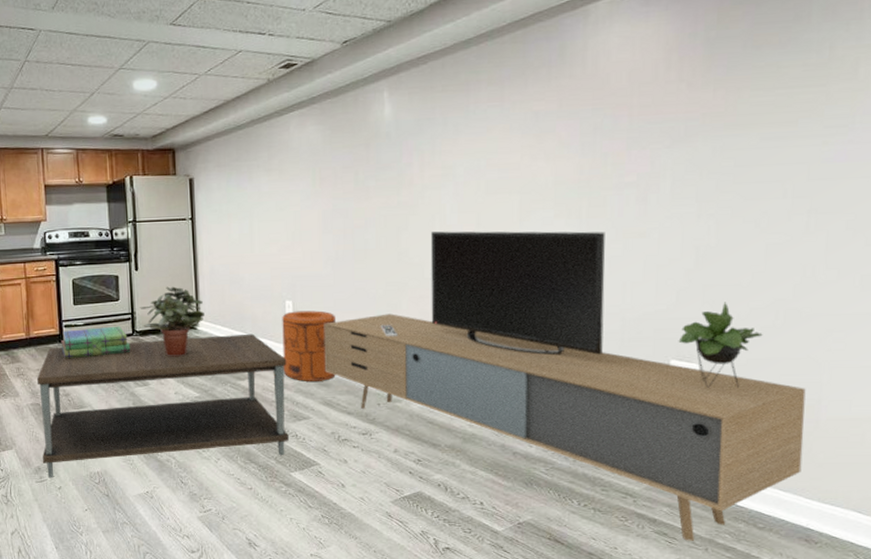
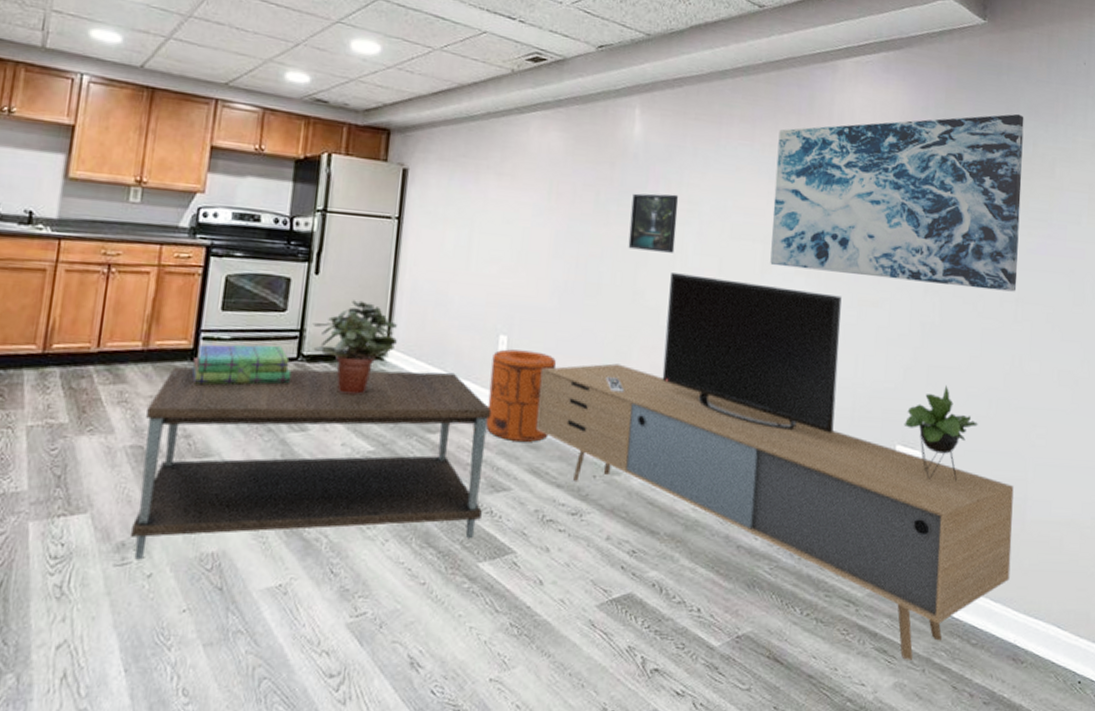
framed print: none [389,163,433,217] -> present [628,193,679,253]
wall art: none [527,18,818,213] -> present [770,113,1024,292]

